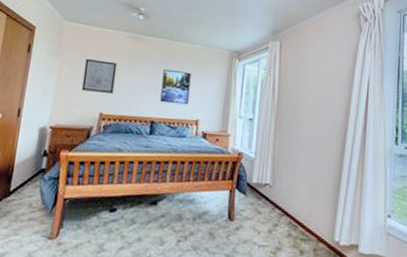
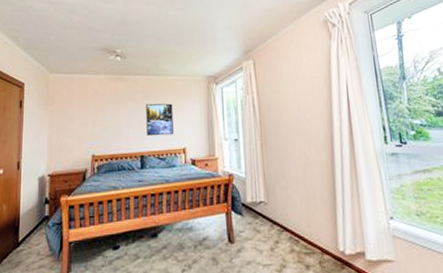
wall art: present [81,58,117,95] -> none [72,104,102,136]

